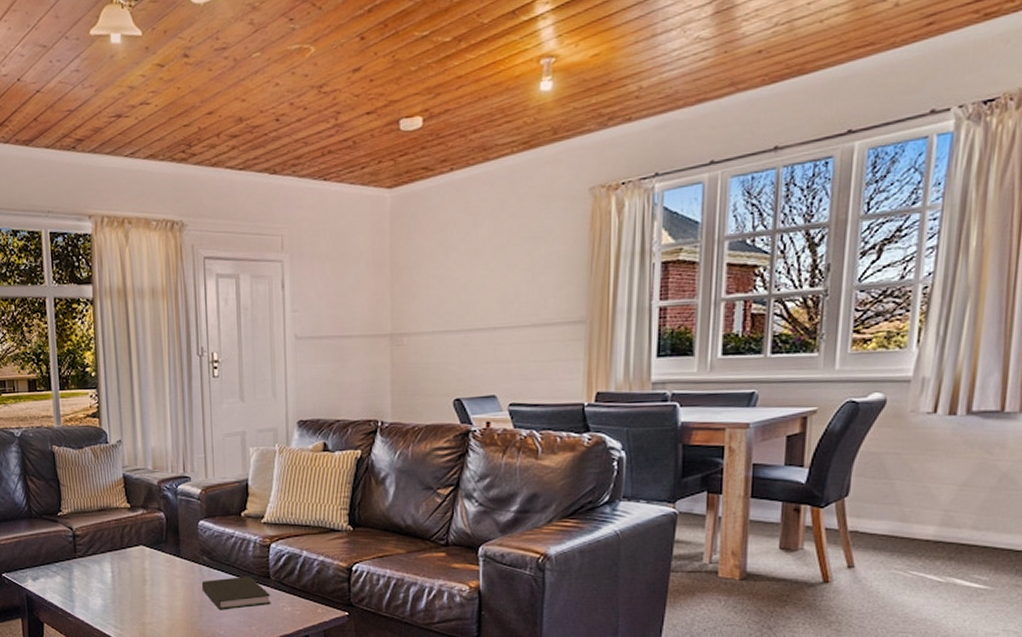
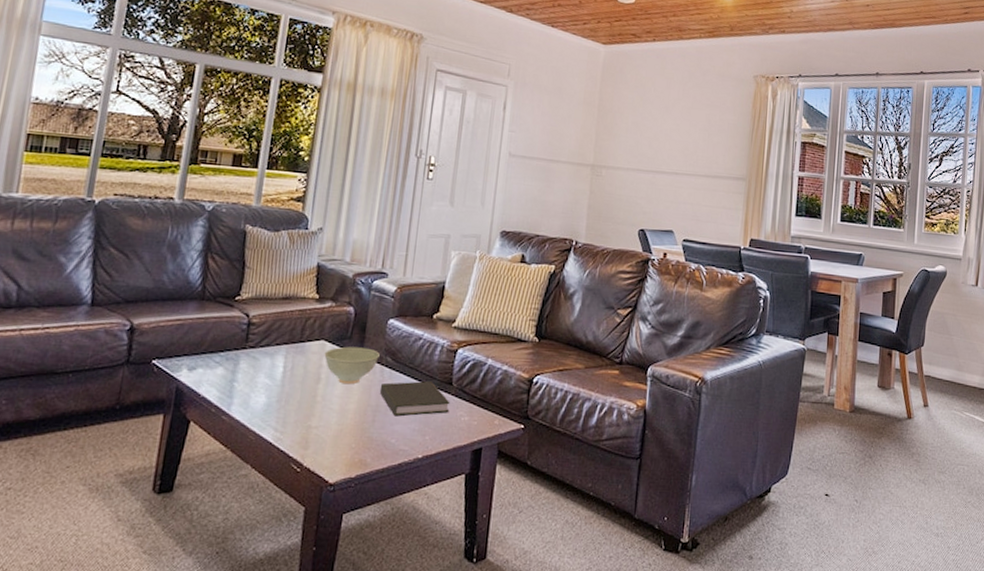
bowl: none [145,549,196,584] -> present [324,346,380,385]

